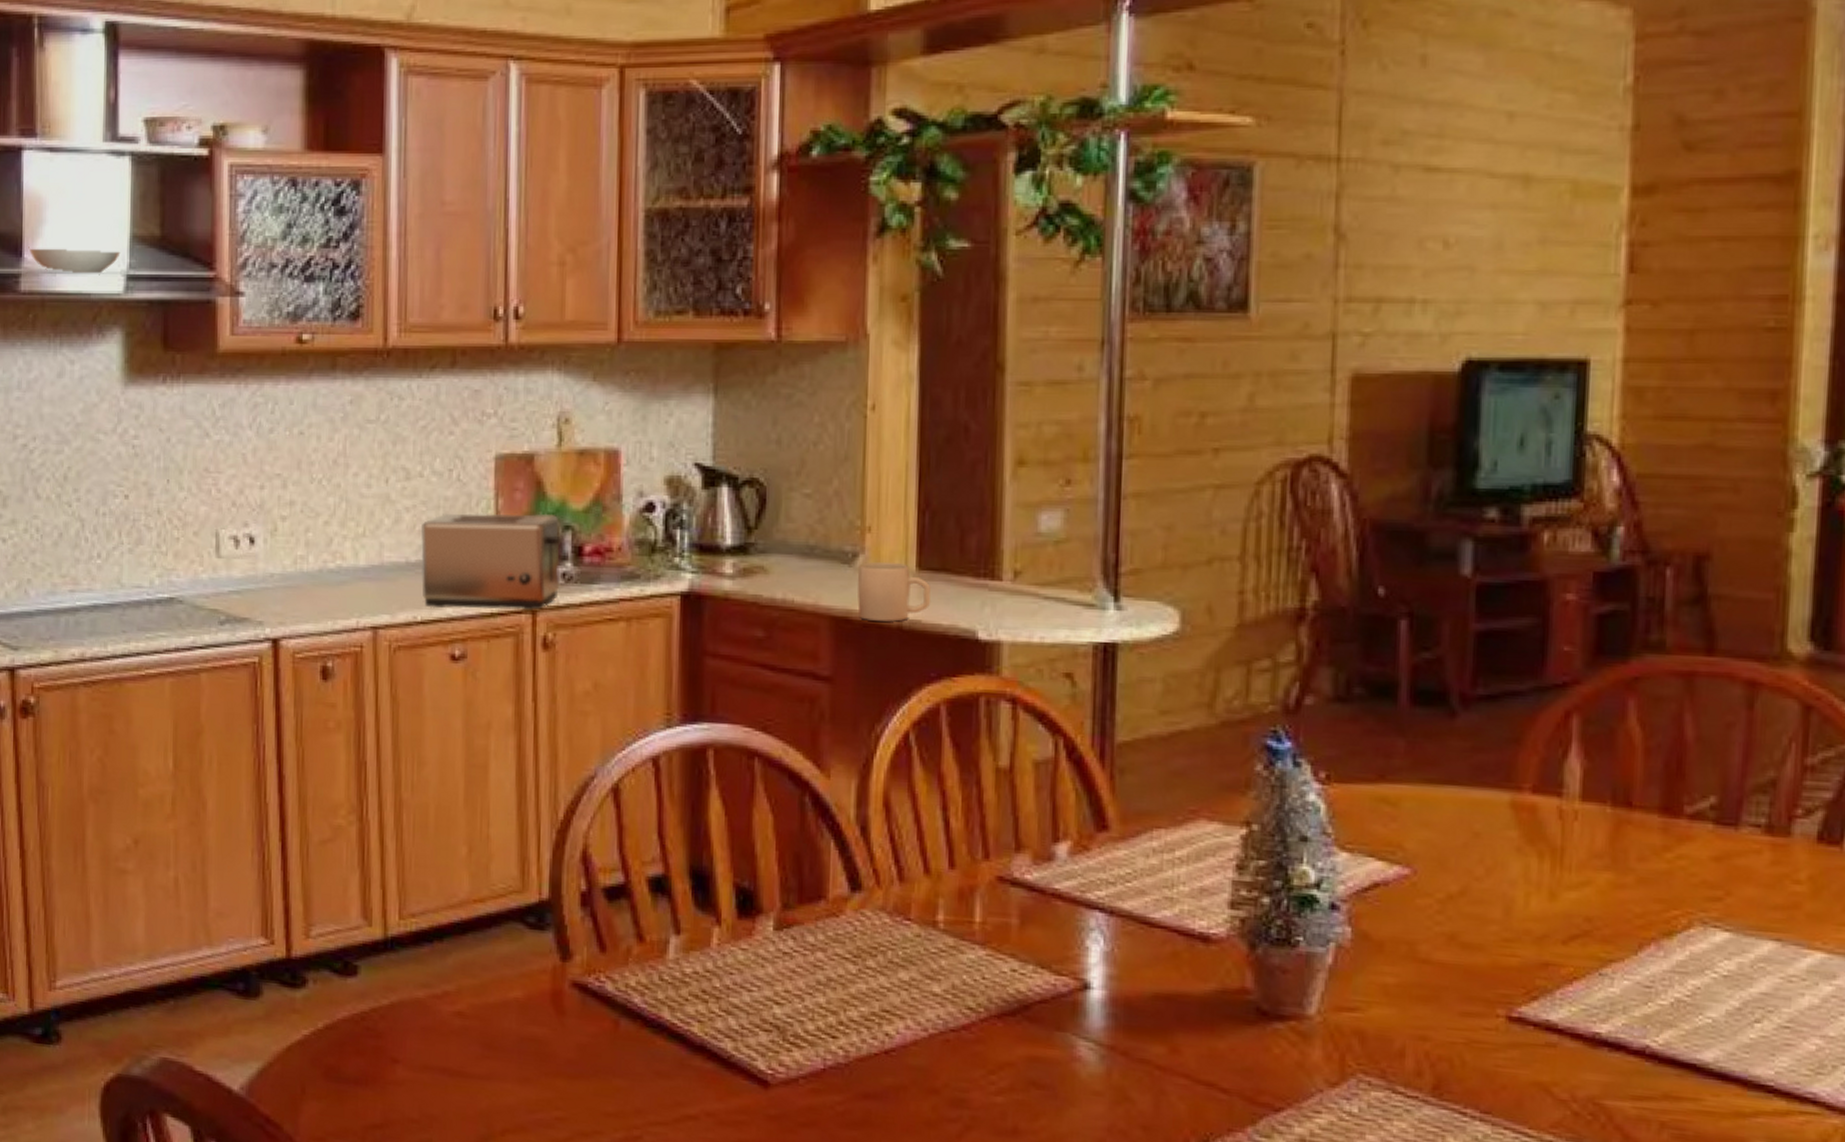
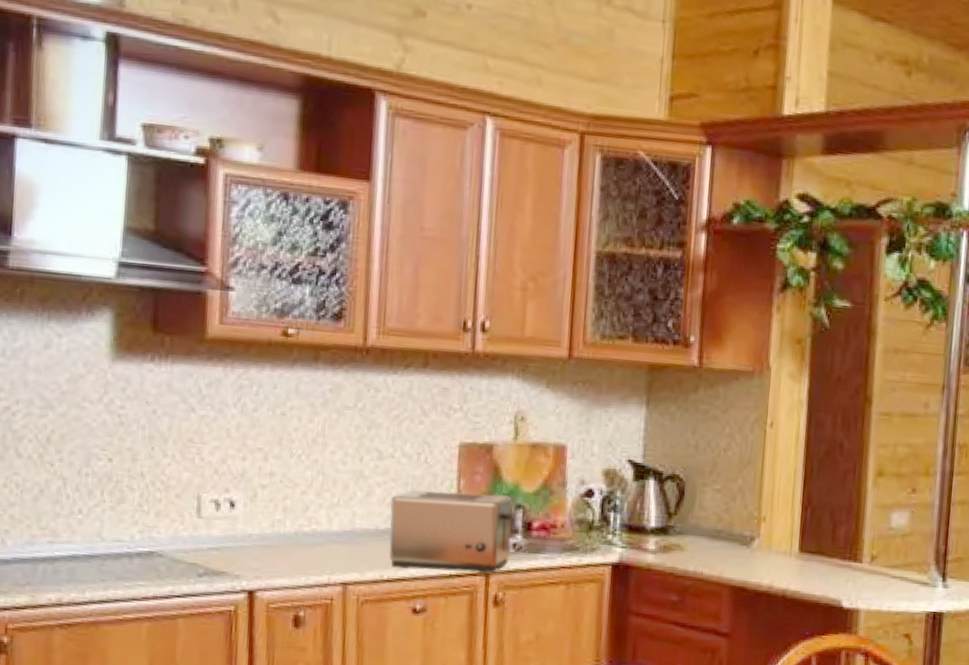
bowl: present [28,247,121,275] -> none [18,227,113,260]
mug: present [857,562,931,622] -> none [752,545,809,592]

